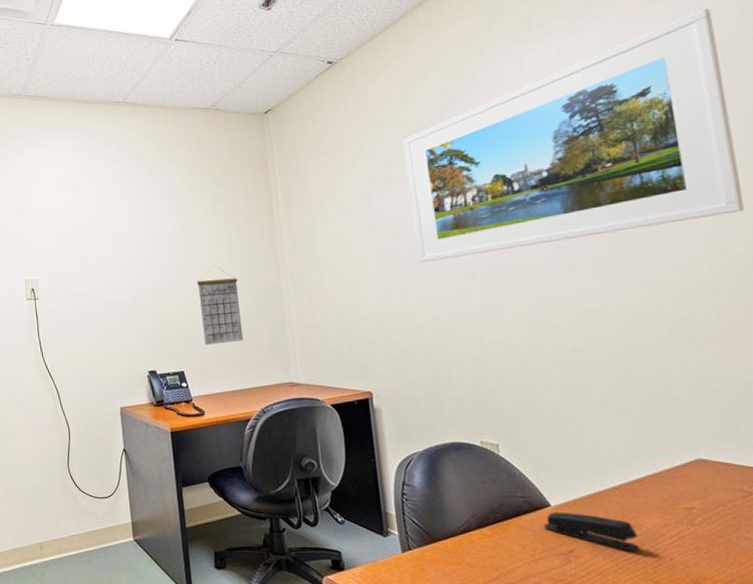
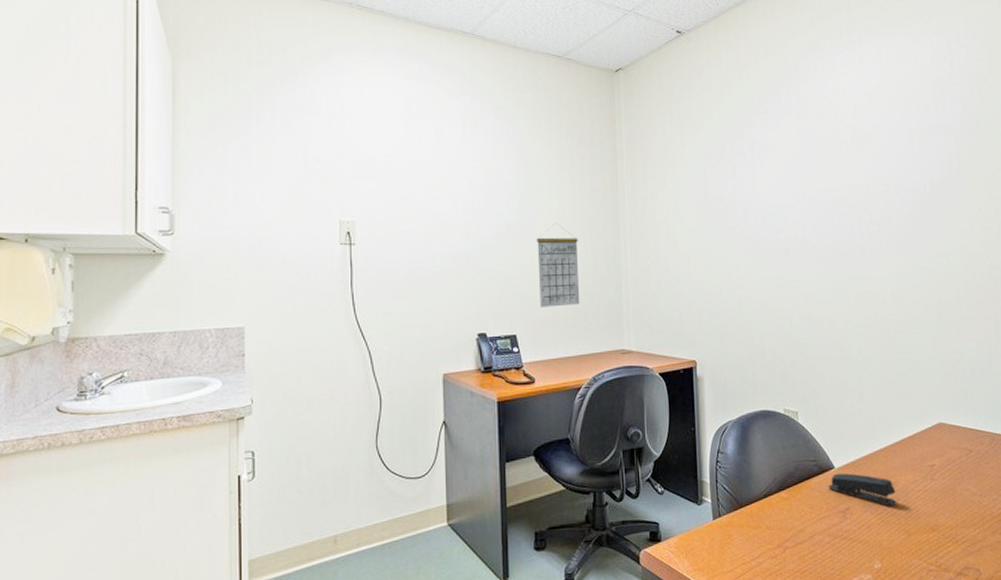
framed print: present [402,8,745,263] -> none [736,44,979,238]

